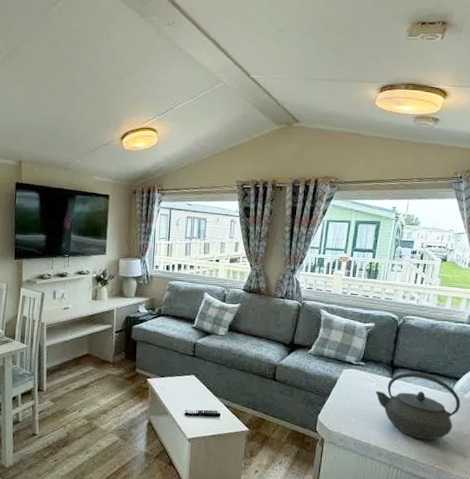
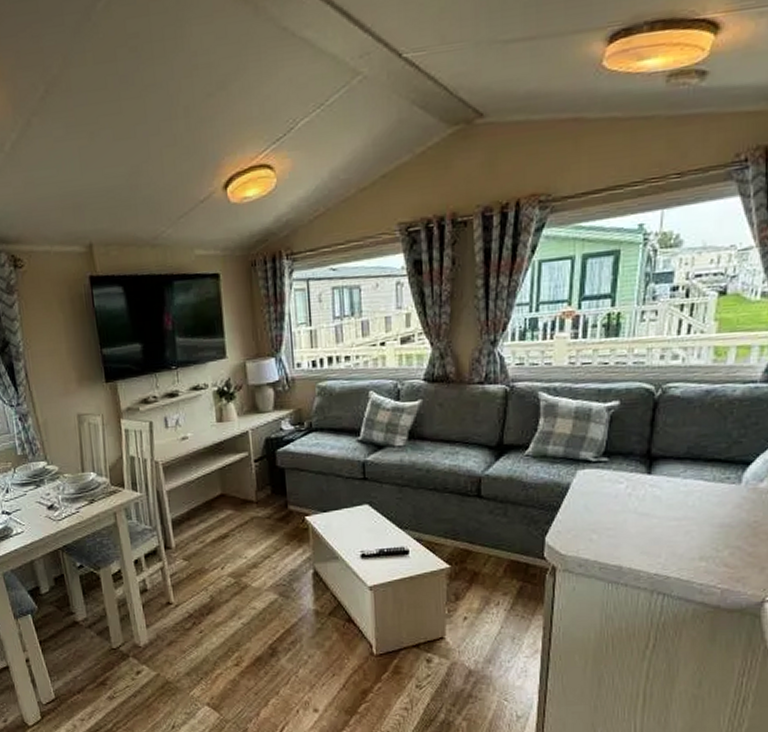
kettle: present [376,372,461,440] -> none [626,461,754,553]

